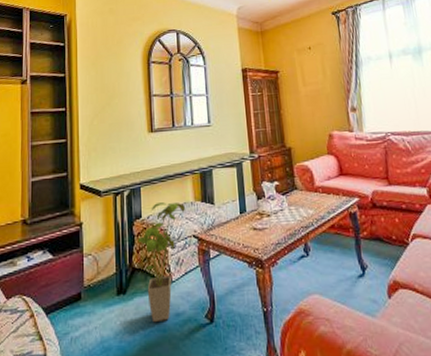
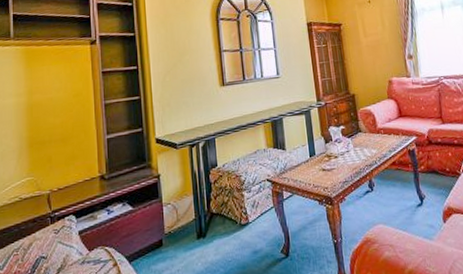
house plant: present [137,202,185,323] -> none [214,150,258,262]

